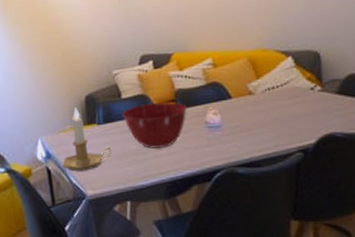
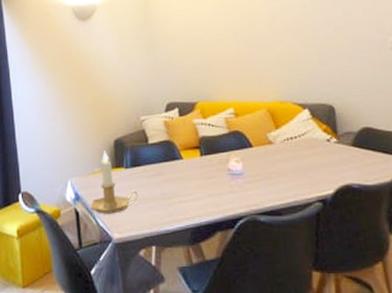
mixing bowl: present [122,102,187,149] -> none [149,149,211,195]

